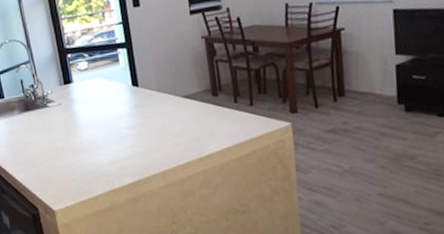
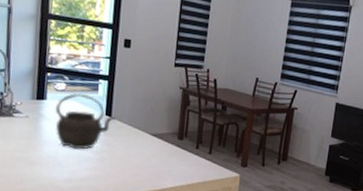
kettle: none [83,68,144,128] -> present [55,93,116,150]

